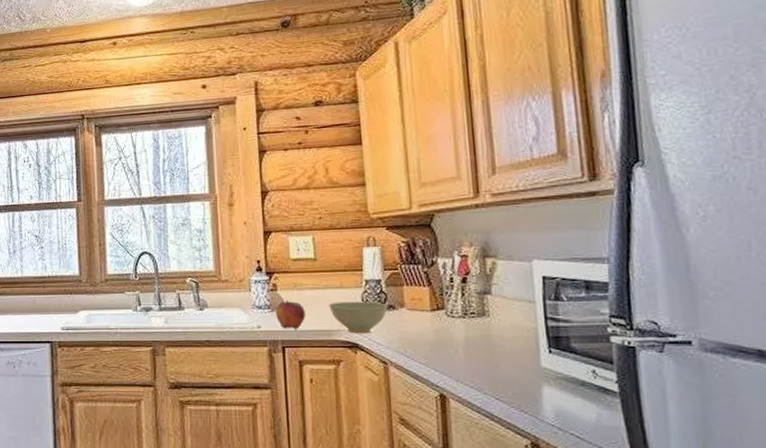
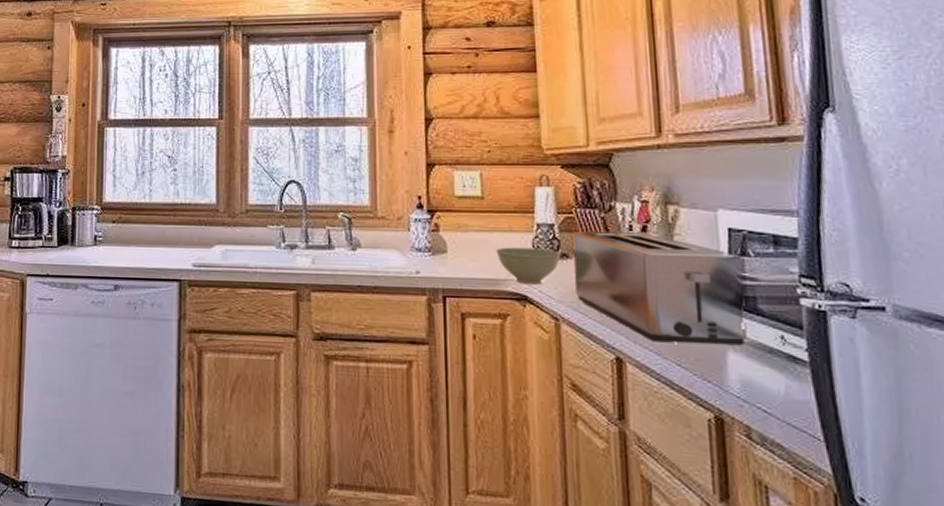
fruit: present [275,300,306,329] -> none [437,243,470,276]
toaster: none [398,284,561,380] -> present [573,231,748,346]

